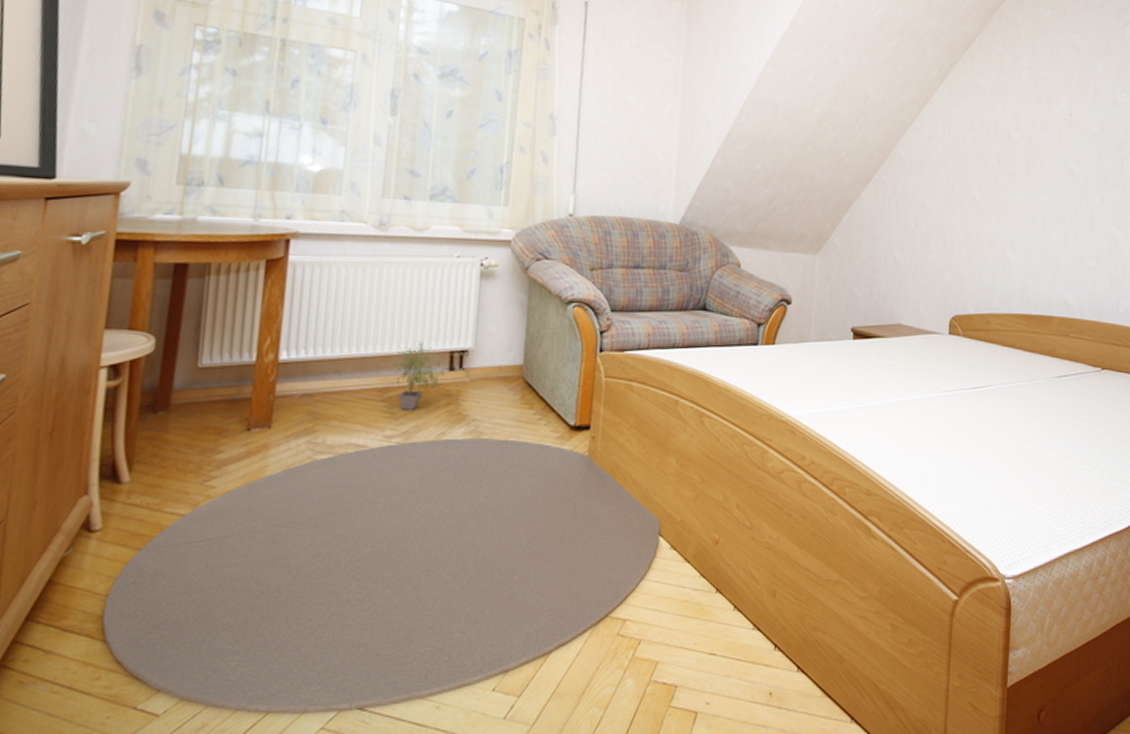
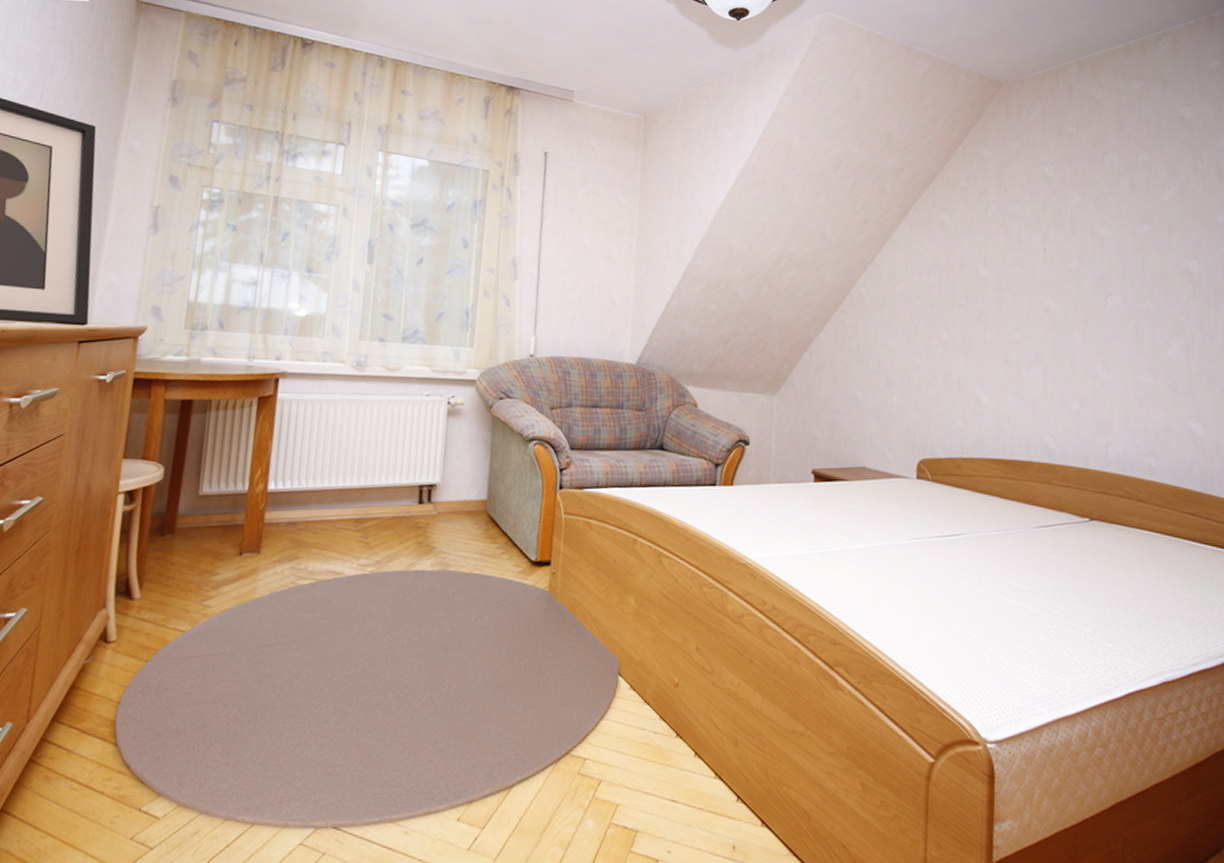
potted plant: present [391,342,446,411] -> none [366,475,416,542]

